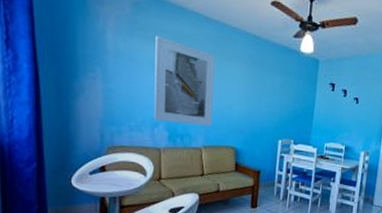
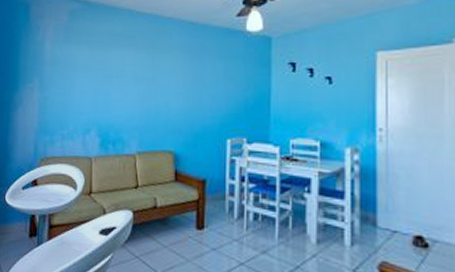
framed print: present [154,35,216,127] -> none [86,38,149,129]

